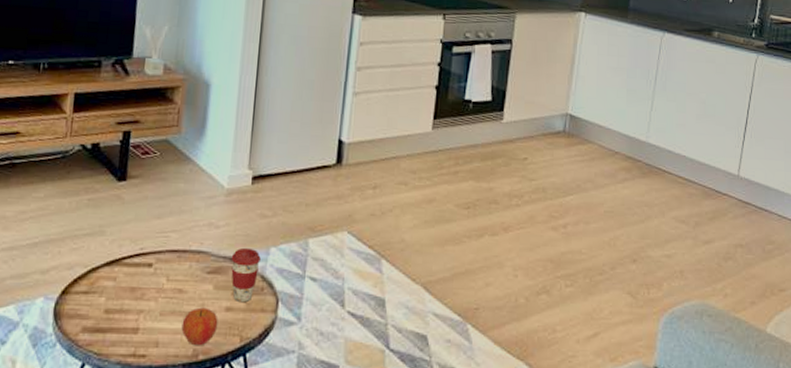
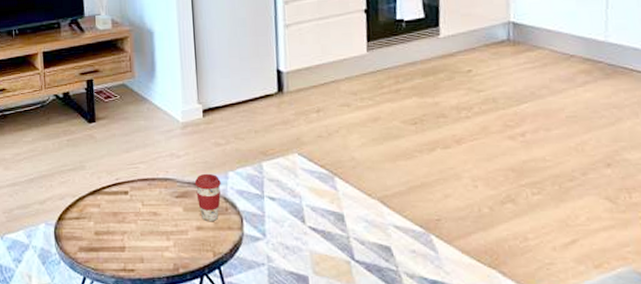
apple: present [181,307,218,346] -> none [160,227,192,261]

